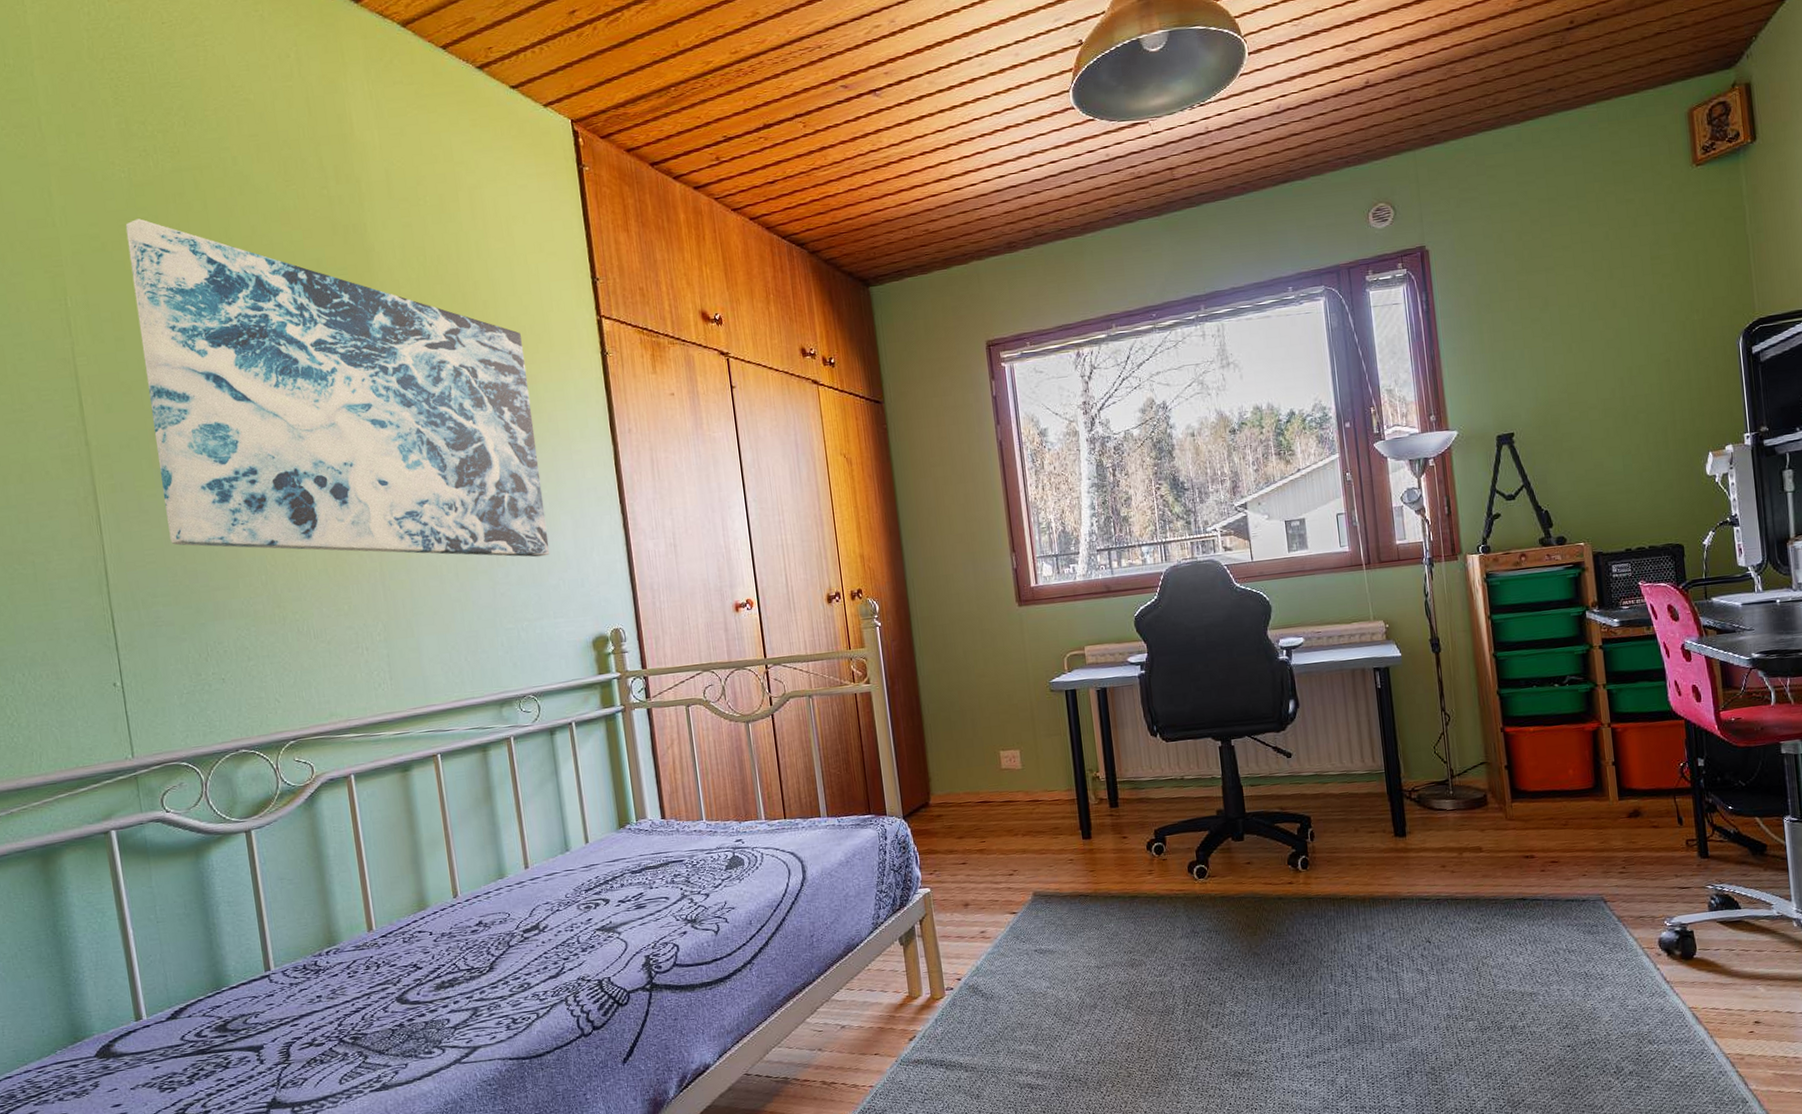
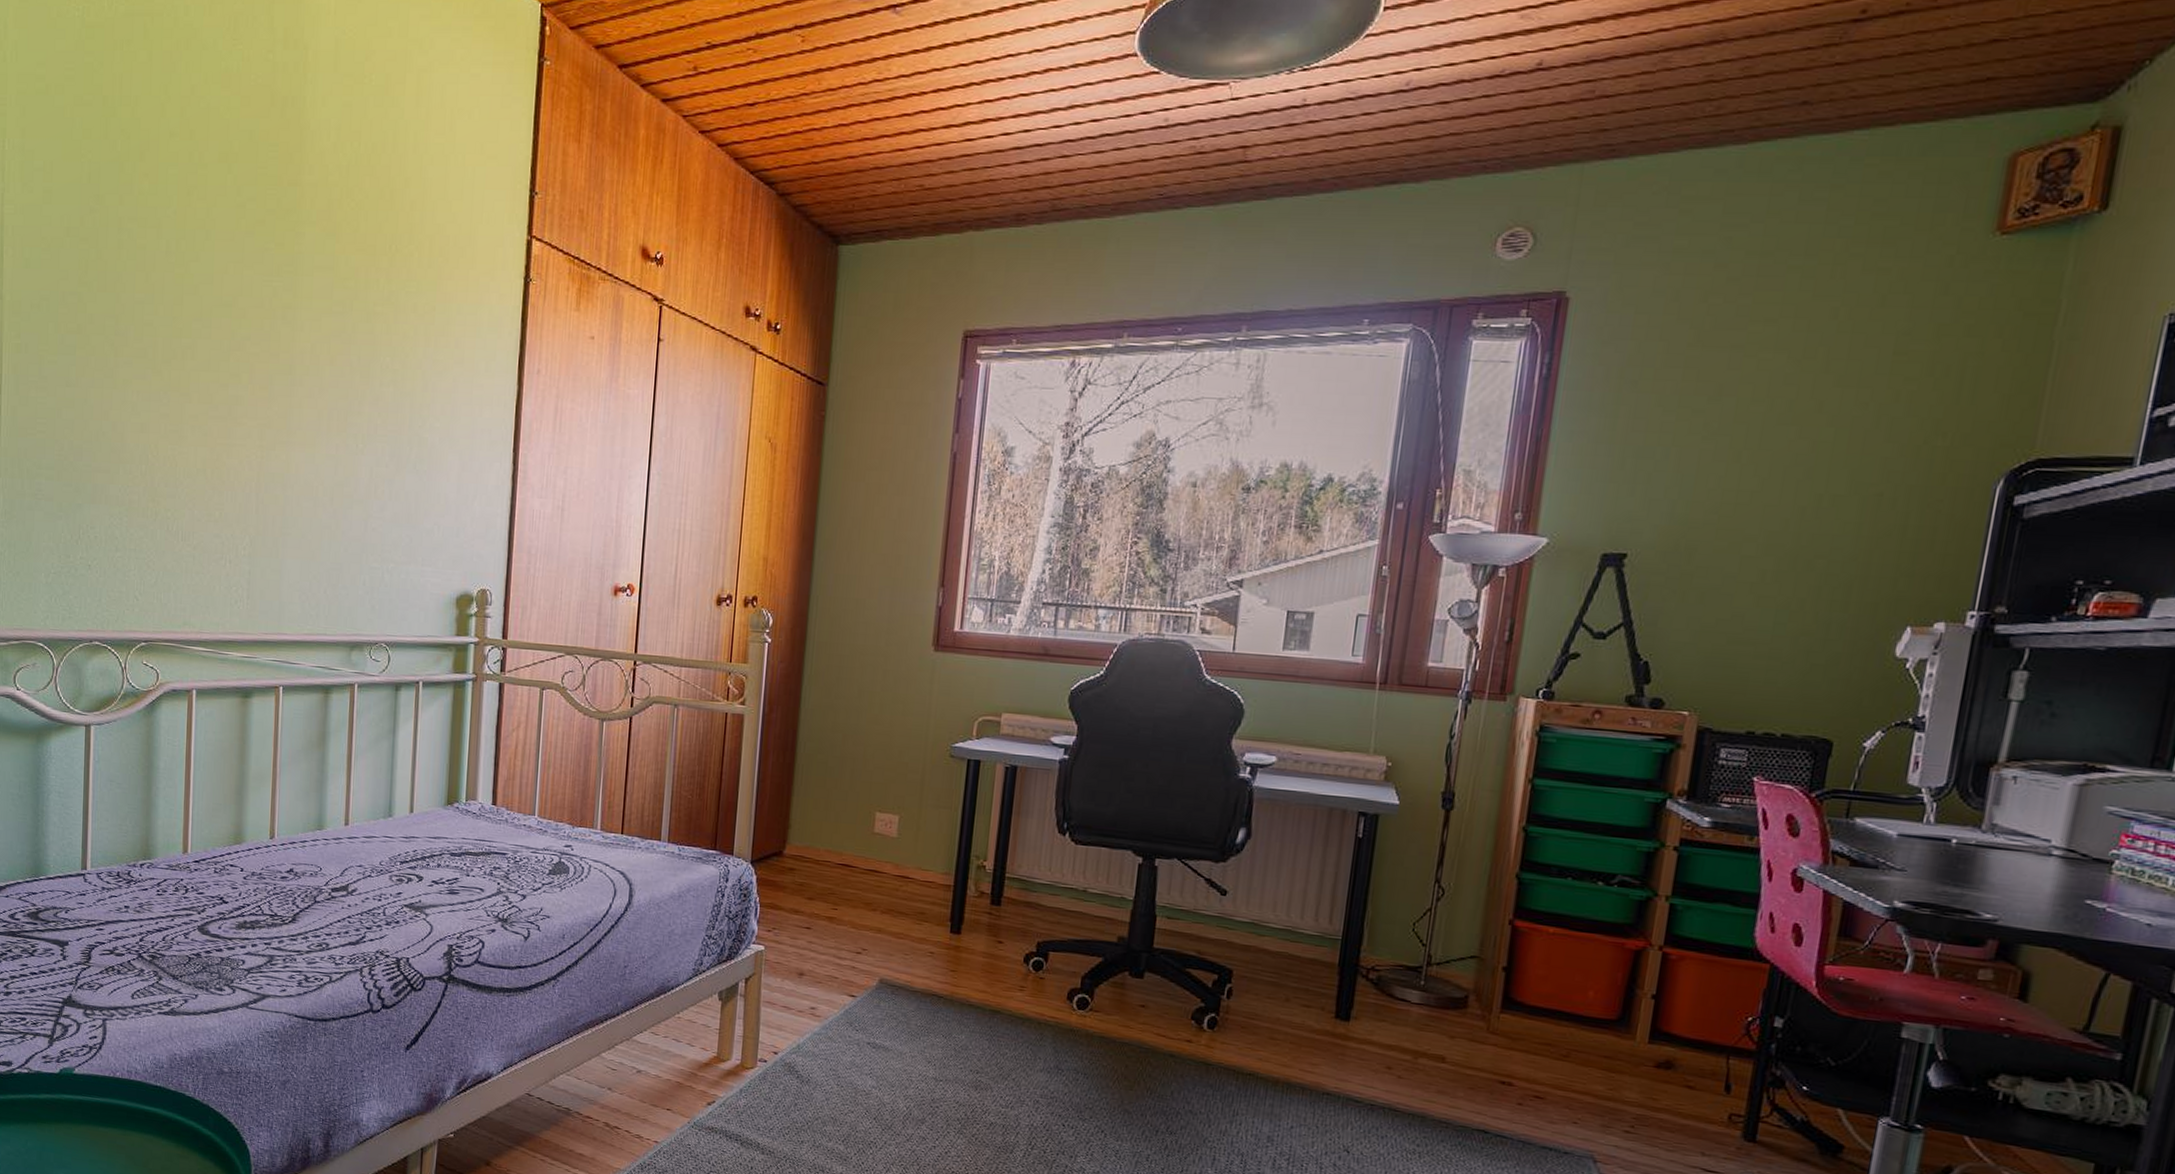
wall art: present [125,219,550,557] -> none [63,63,444,496]

